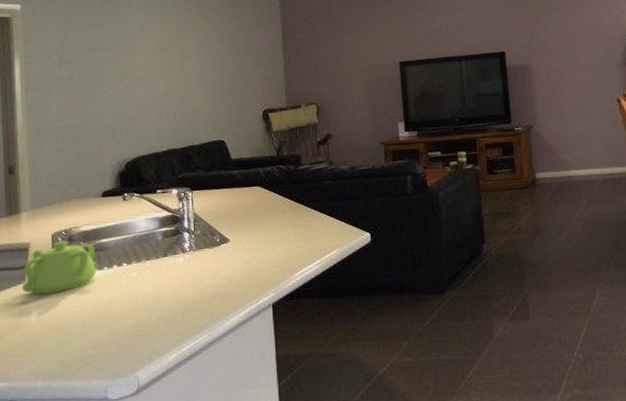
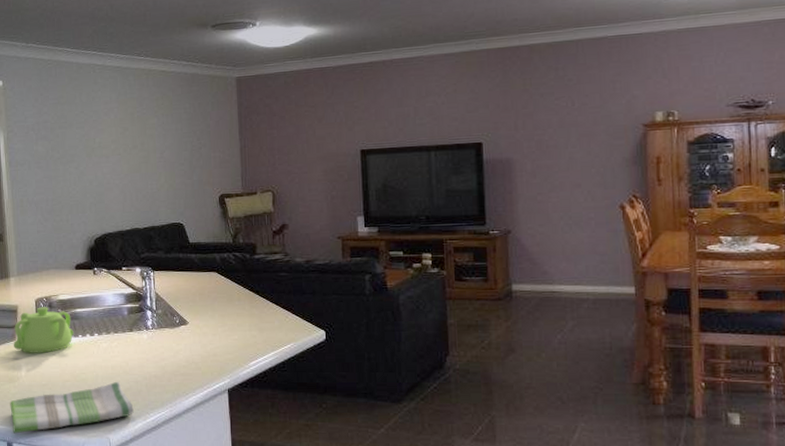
dish towel: none [14,311,167,390] -> present [10,381,134,434]

